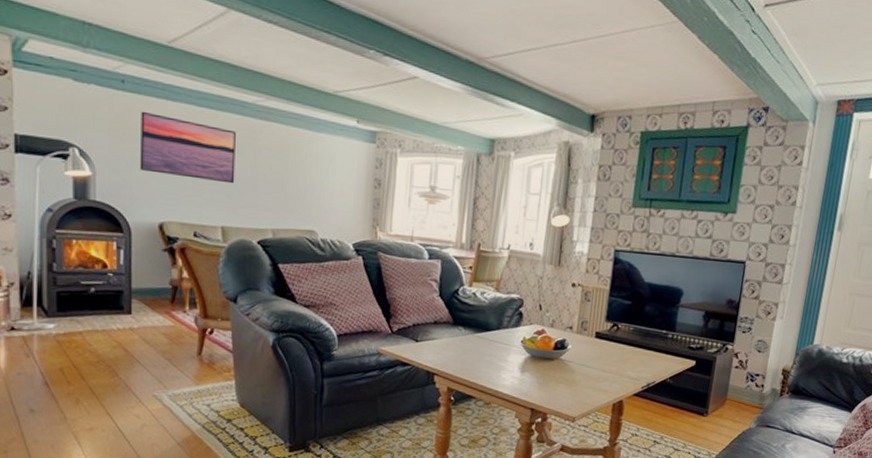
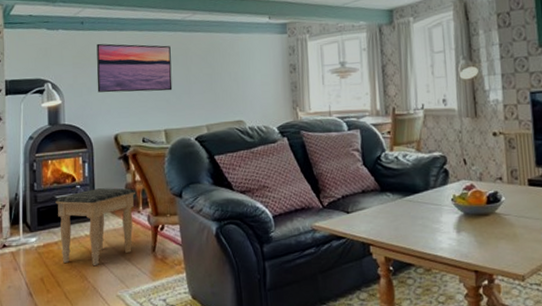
footstool: none [80,279,182,363] -> present [55,188,135,266]

